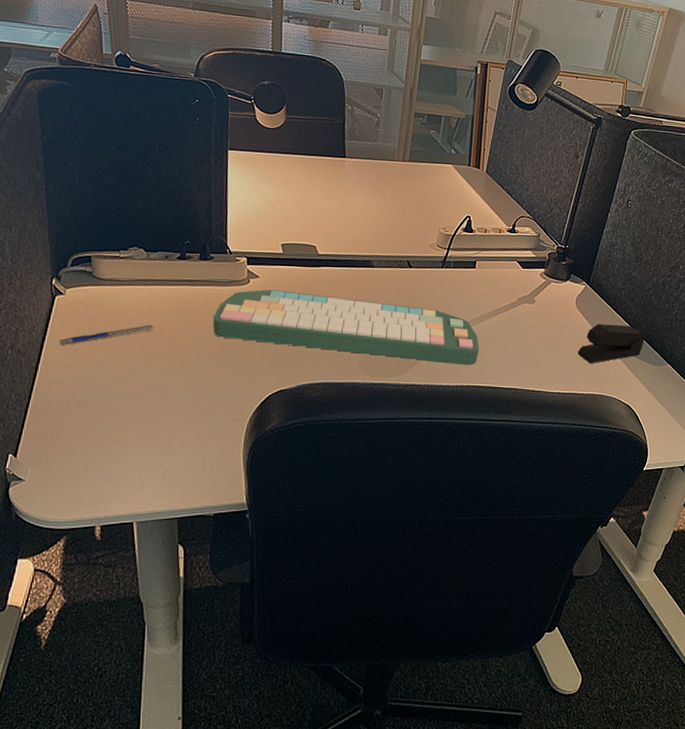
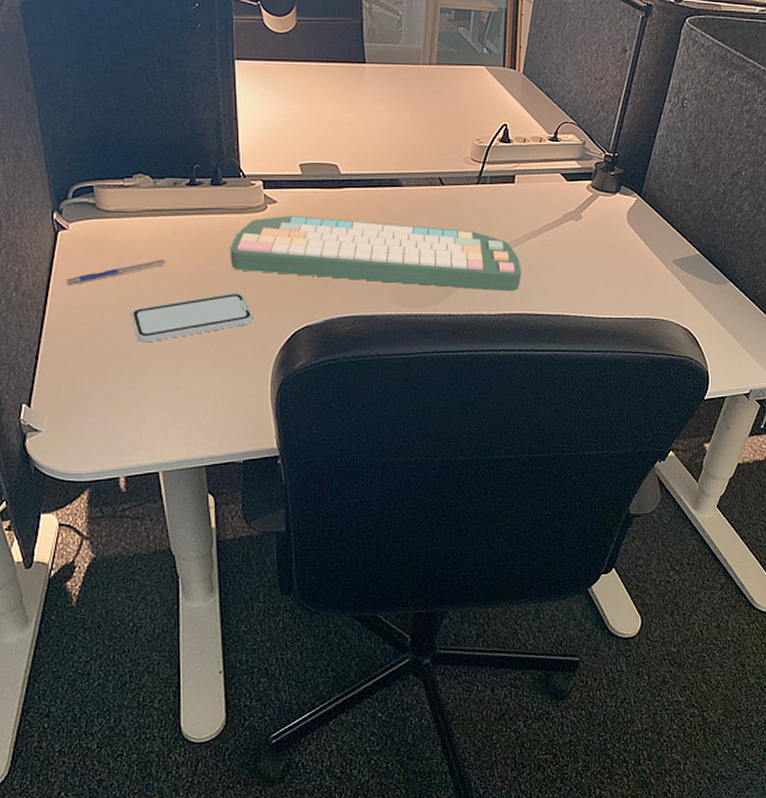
smartphone: none [117,357,232,401] -> present [130,293,254,343]
stapler: present [577,324,644,363] -> none [630,240,704,284]

